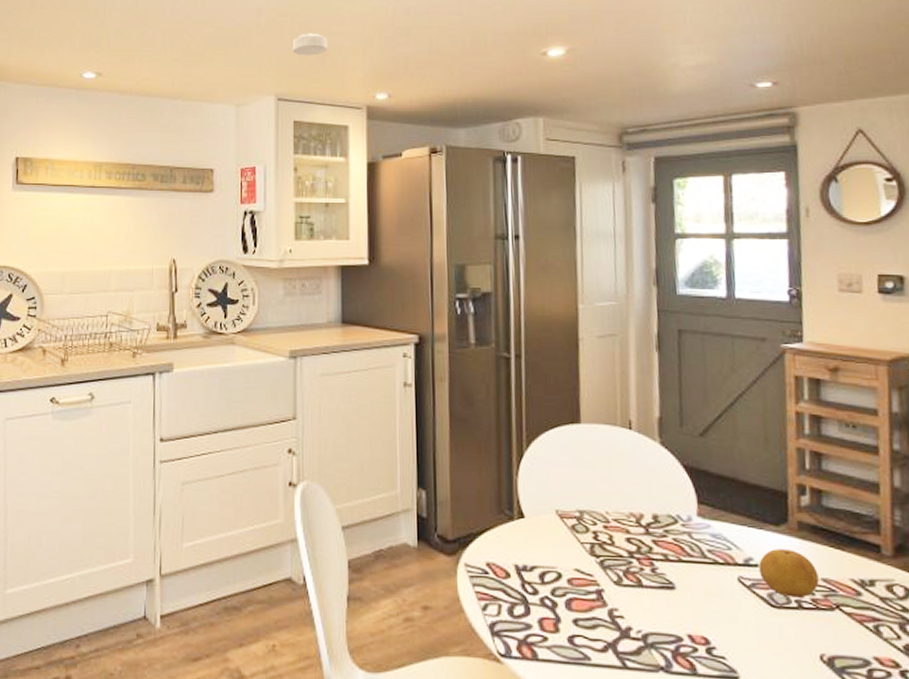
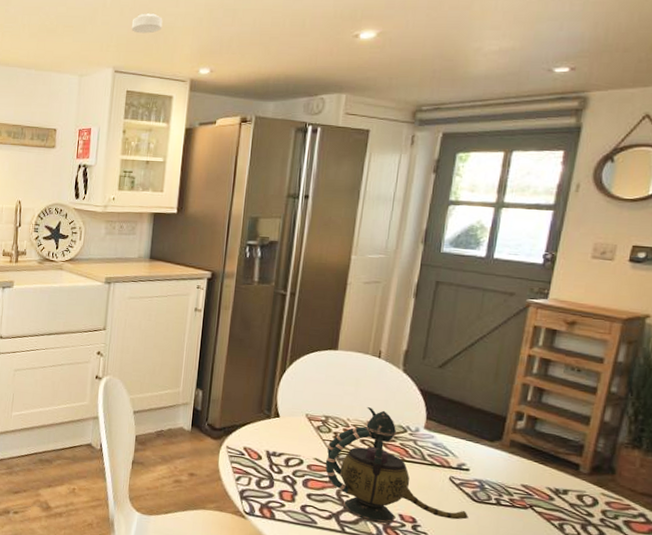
teapot: none [588,494,769,651] -> present [325,407,468,524]
fruit: present [759,549,819,598] -> none [468,459,520,497]

